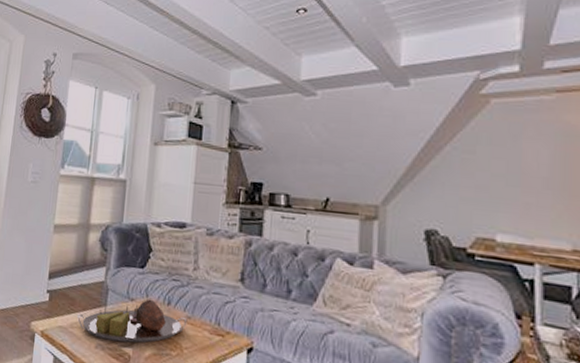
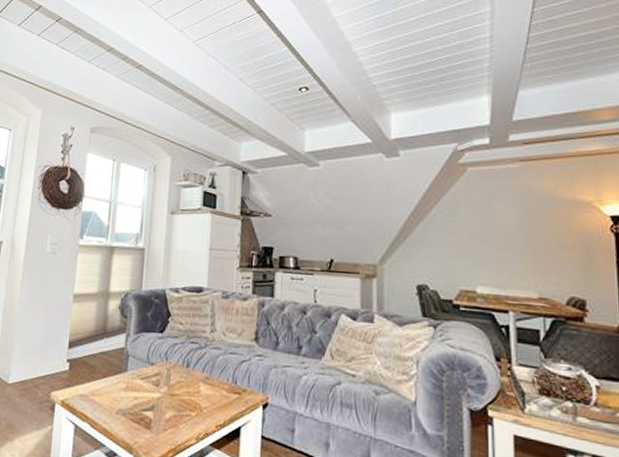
serving tray: present [77,299,188,343] -> none [98,362,206,406]

